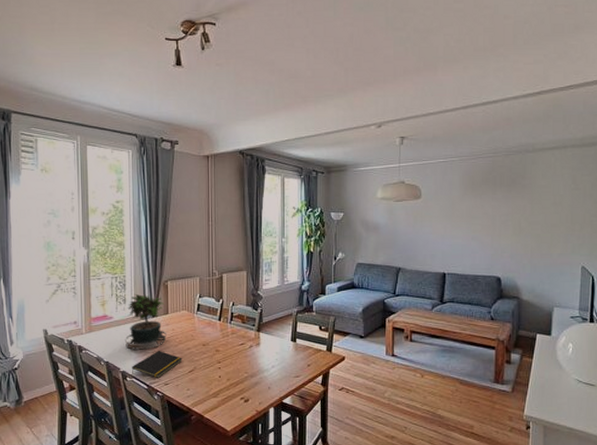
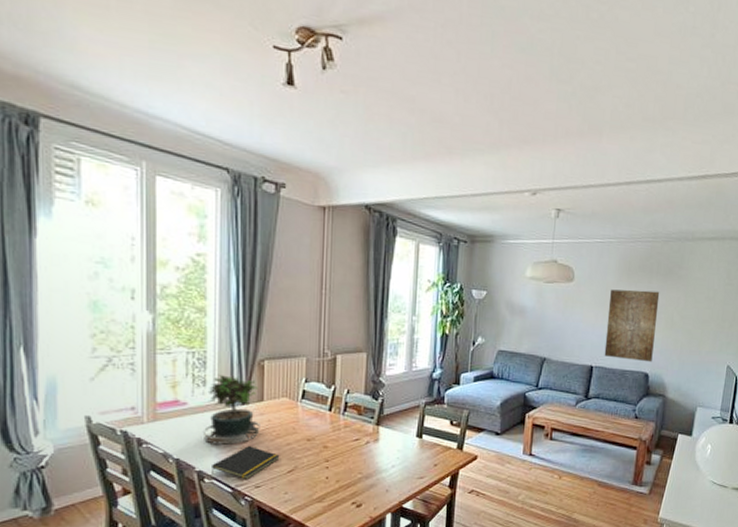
wall art: none [455,201,505,267] -> present [604,289,660,362]

